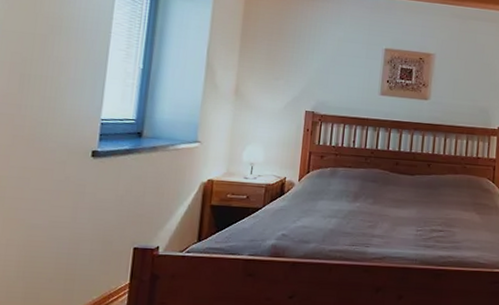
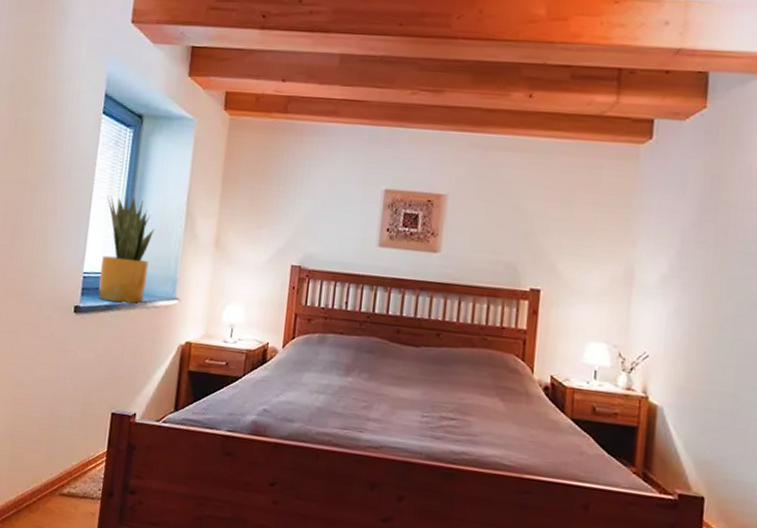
planter: none [117,47,176,147] -> present [98,195,155,304]

